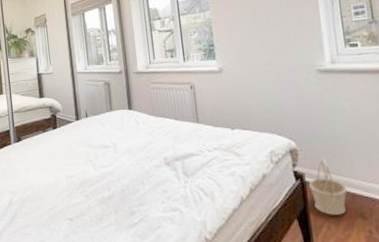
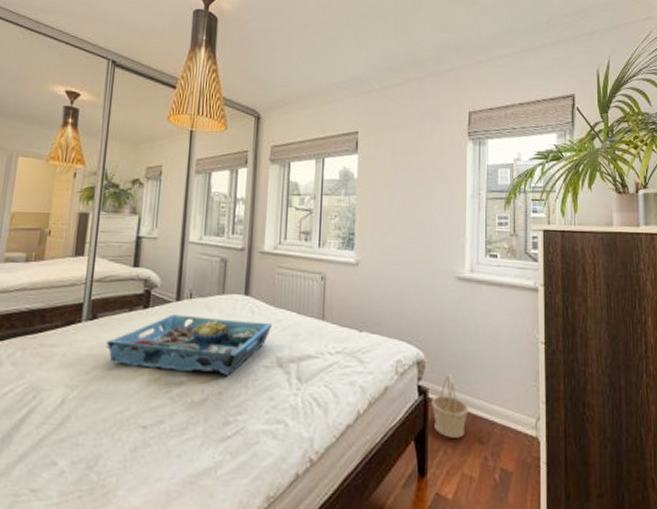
serving tray: none [31,130,155,176] -> present [106,314,272,377]

